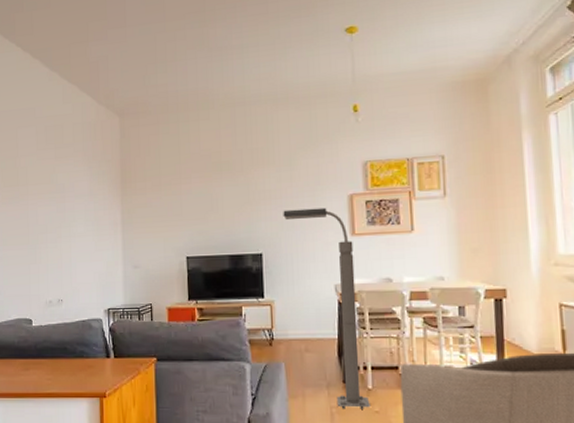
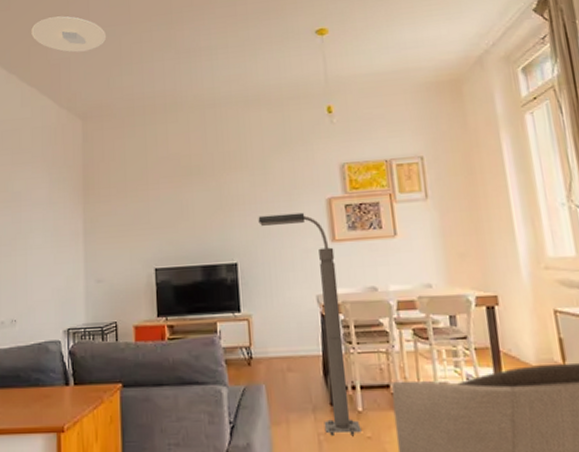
ceiling light: none [71,14,141,51] -> present [31,16,106,53]

